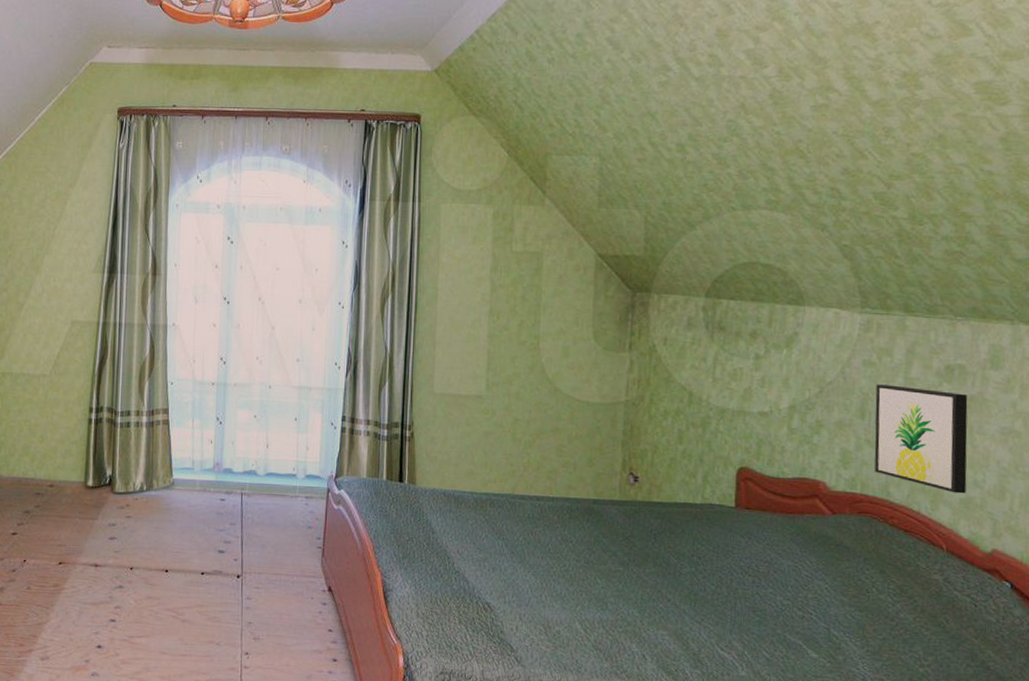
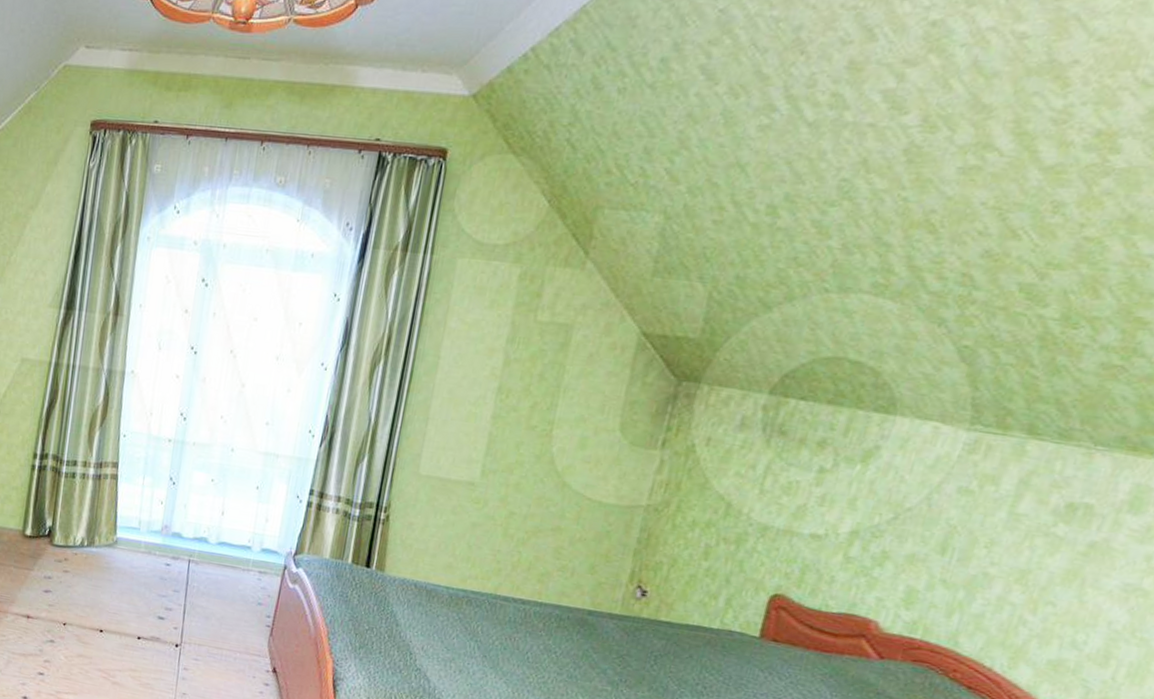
wall art: present [874,384,968,494] -> none [944,516,1088,655]

